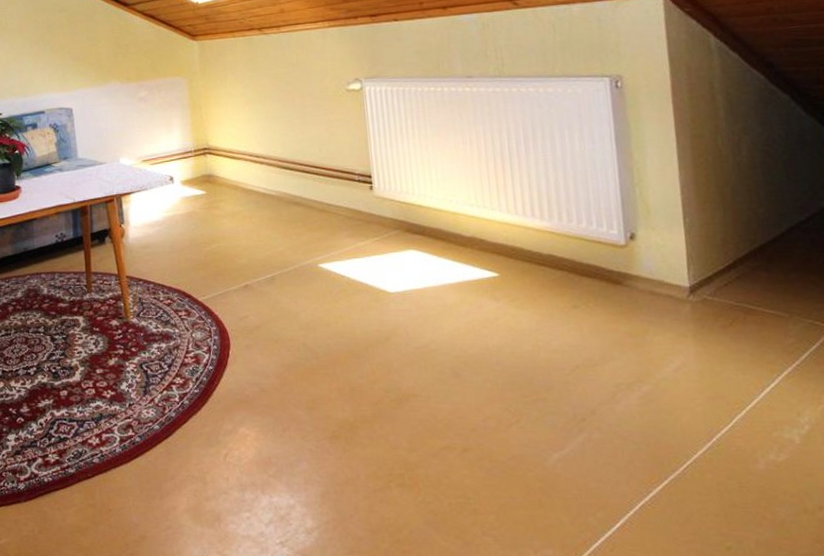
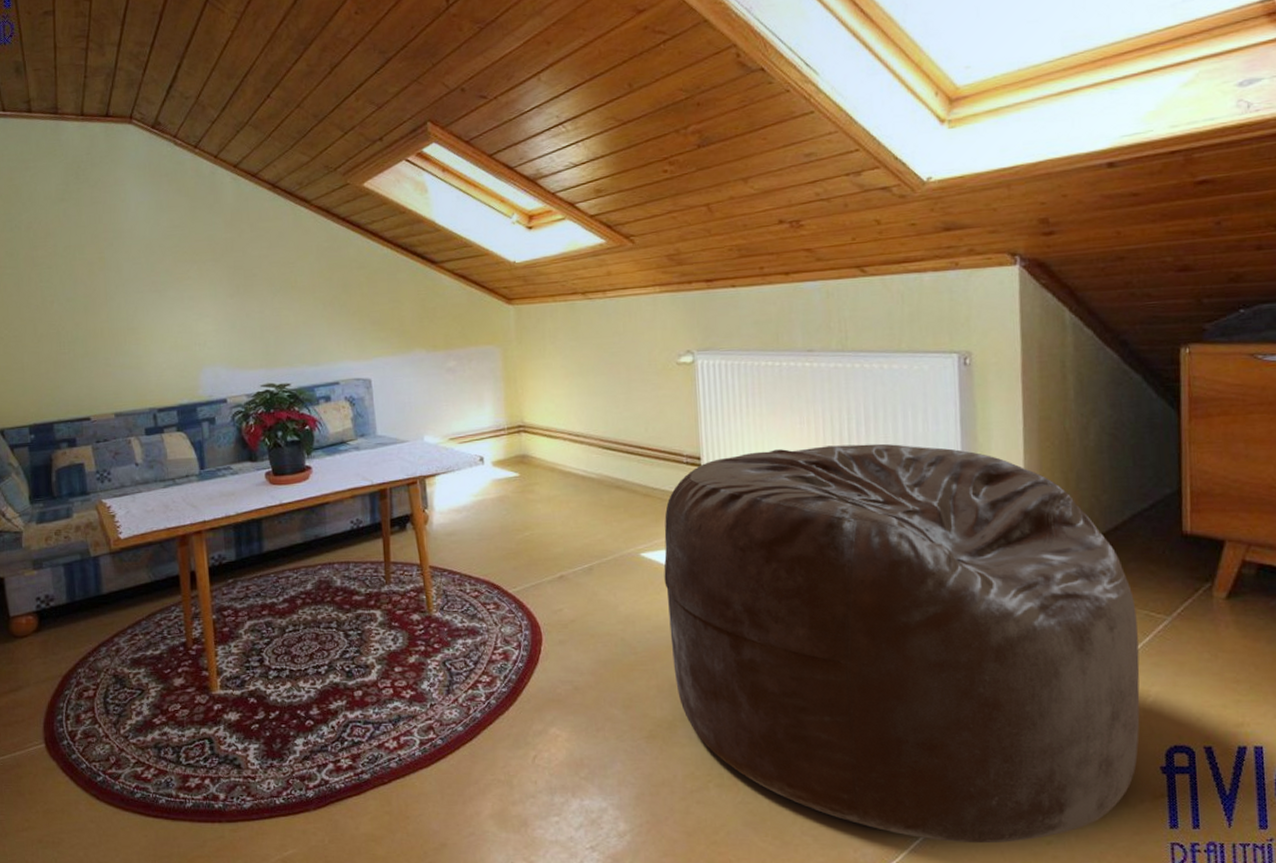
bean bag chair: none [340,161,813,548] -> present [664,443,1140,844]

